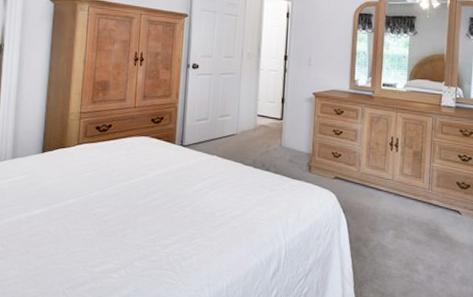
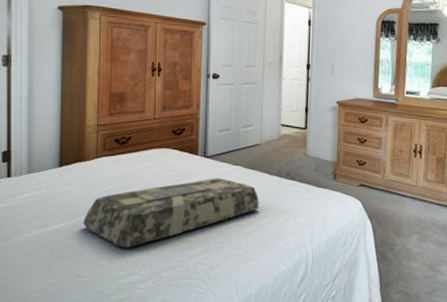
cushion: none [60,167,234,237] -> present [82,178,259,249]

